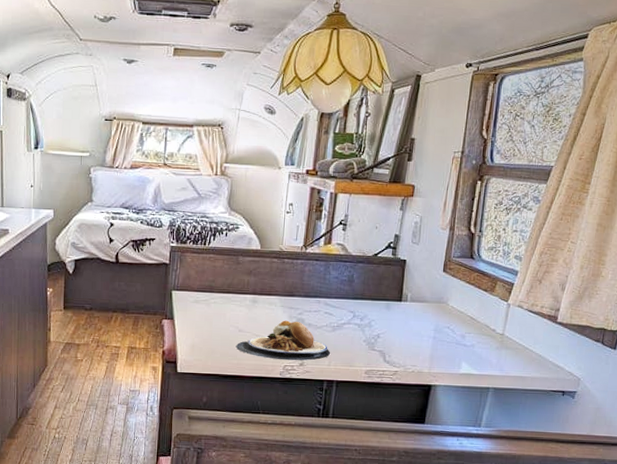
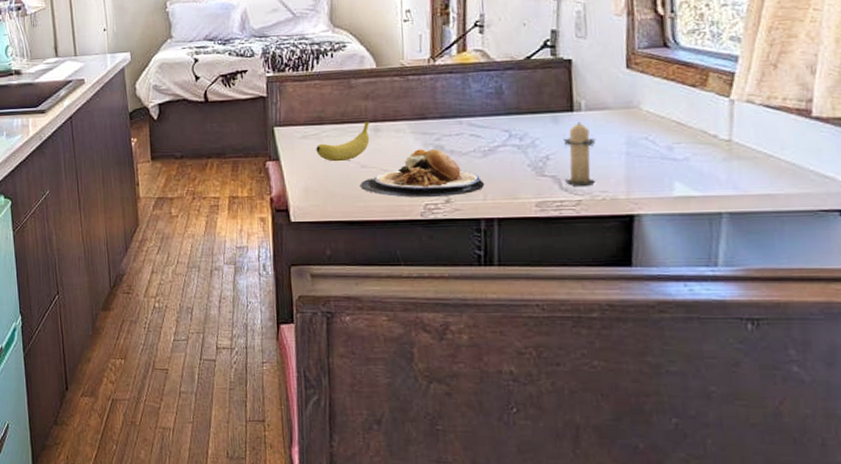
fruit: none [204,292,250,325] -> present [316,120,370,162]
candle: none [388,310,414,361] -> present [563,122,596,187]

